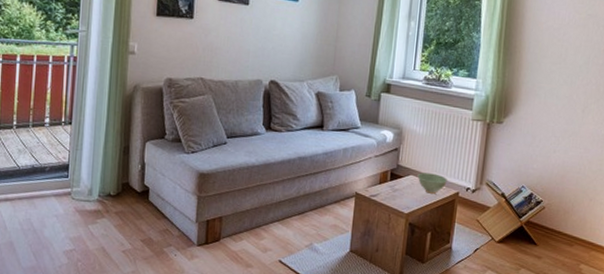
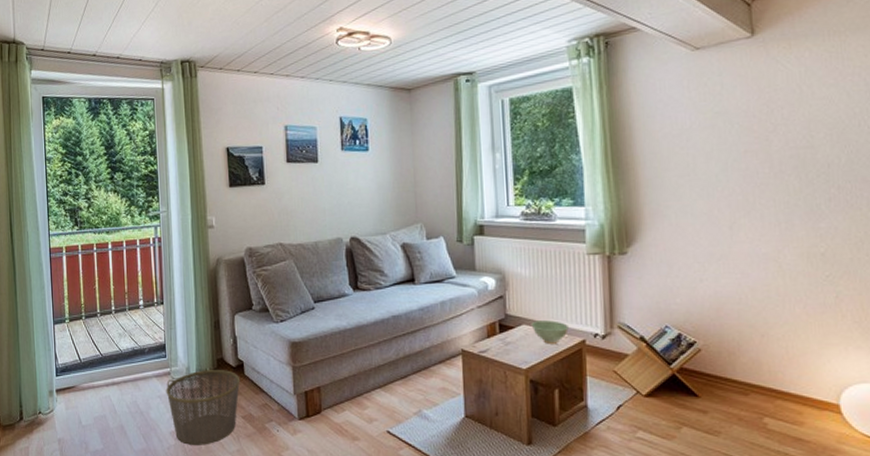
basket: none [64,193,144,265] -> present [166,370,241,445]

